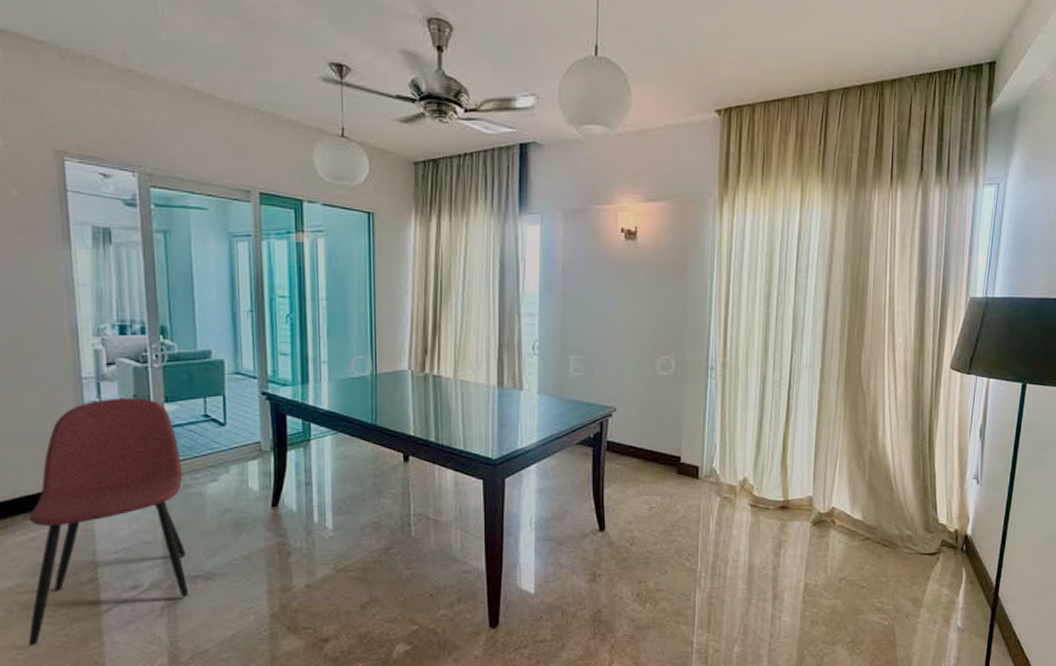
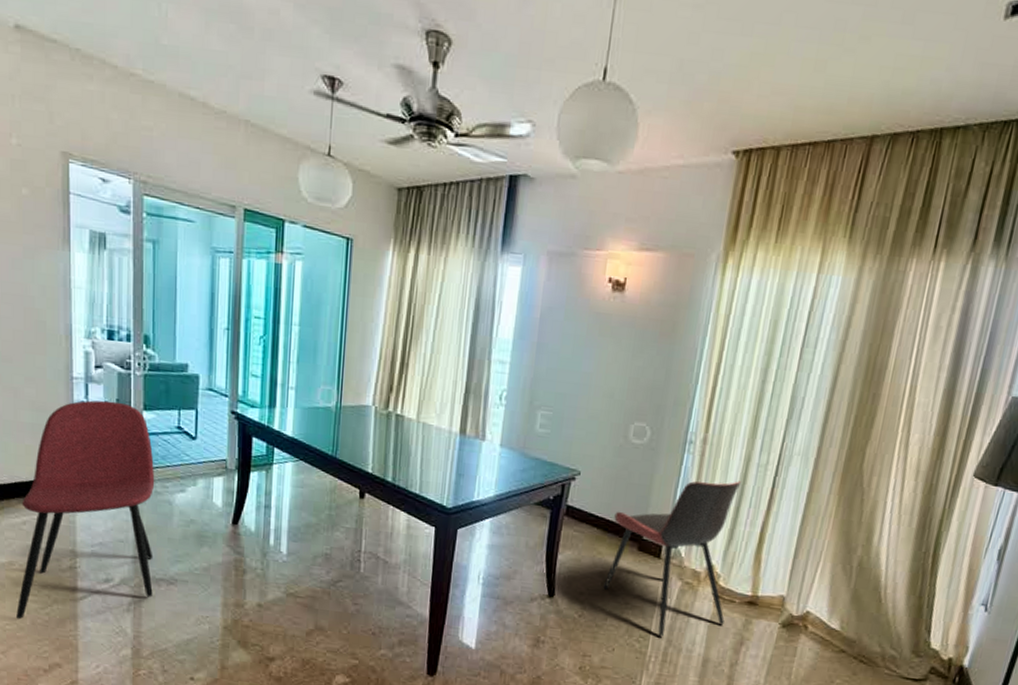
dining chair: none [650,398,762,552] -> present [603,481,742,637]

